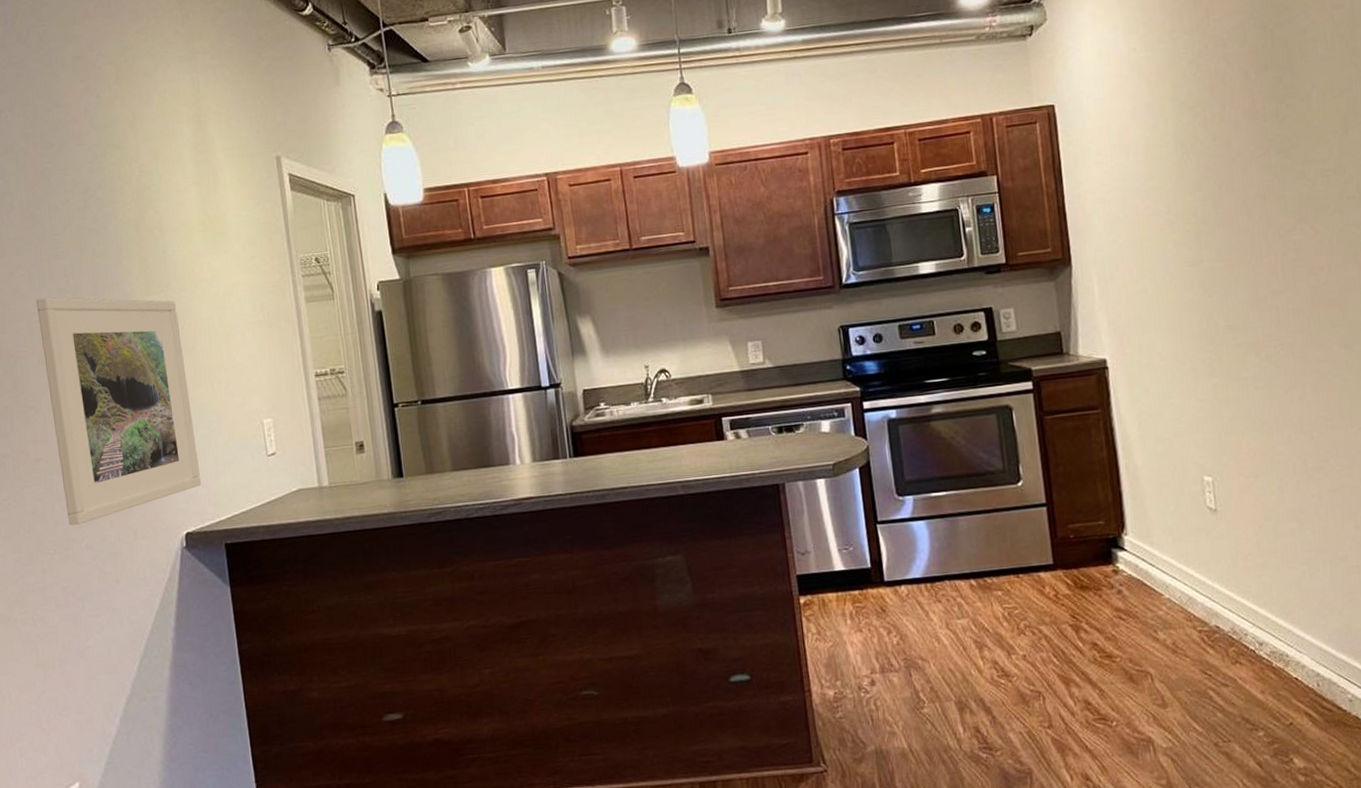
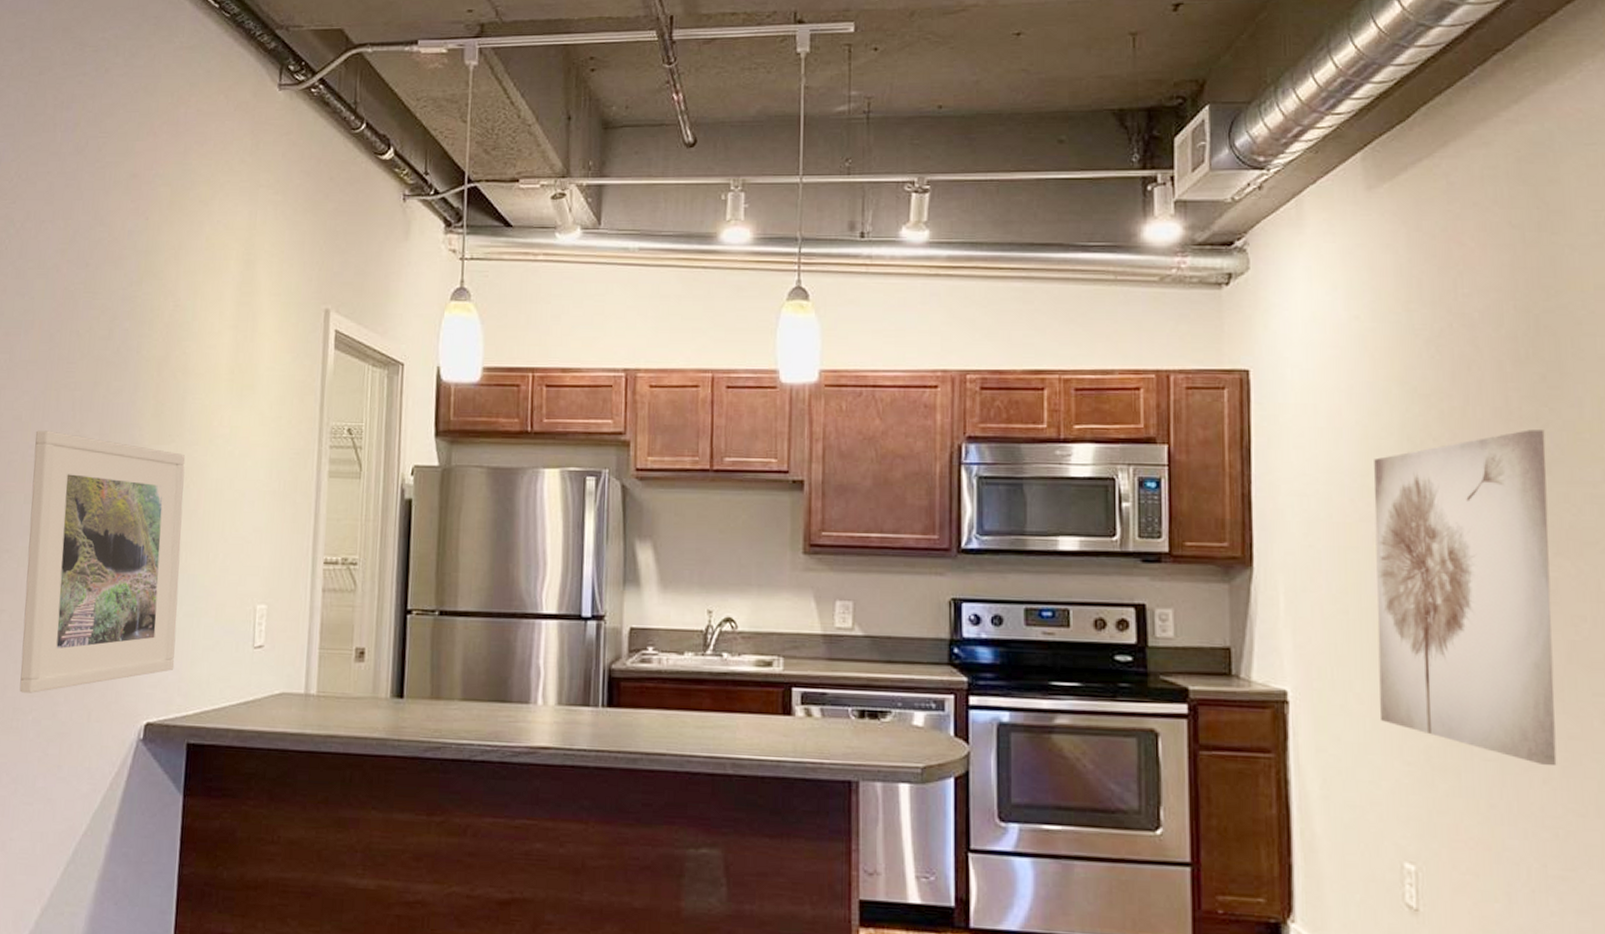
wall art: none [1157,123,1309,386] -> present [1374,429,1557,767]

